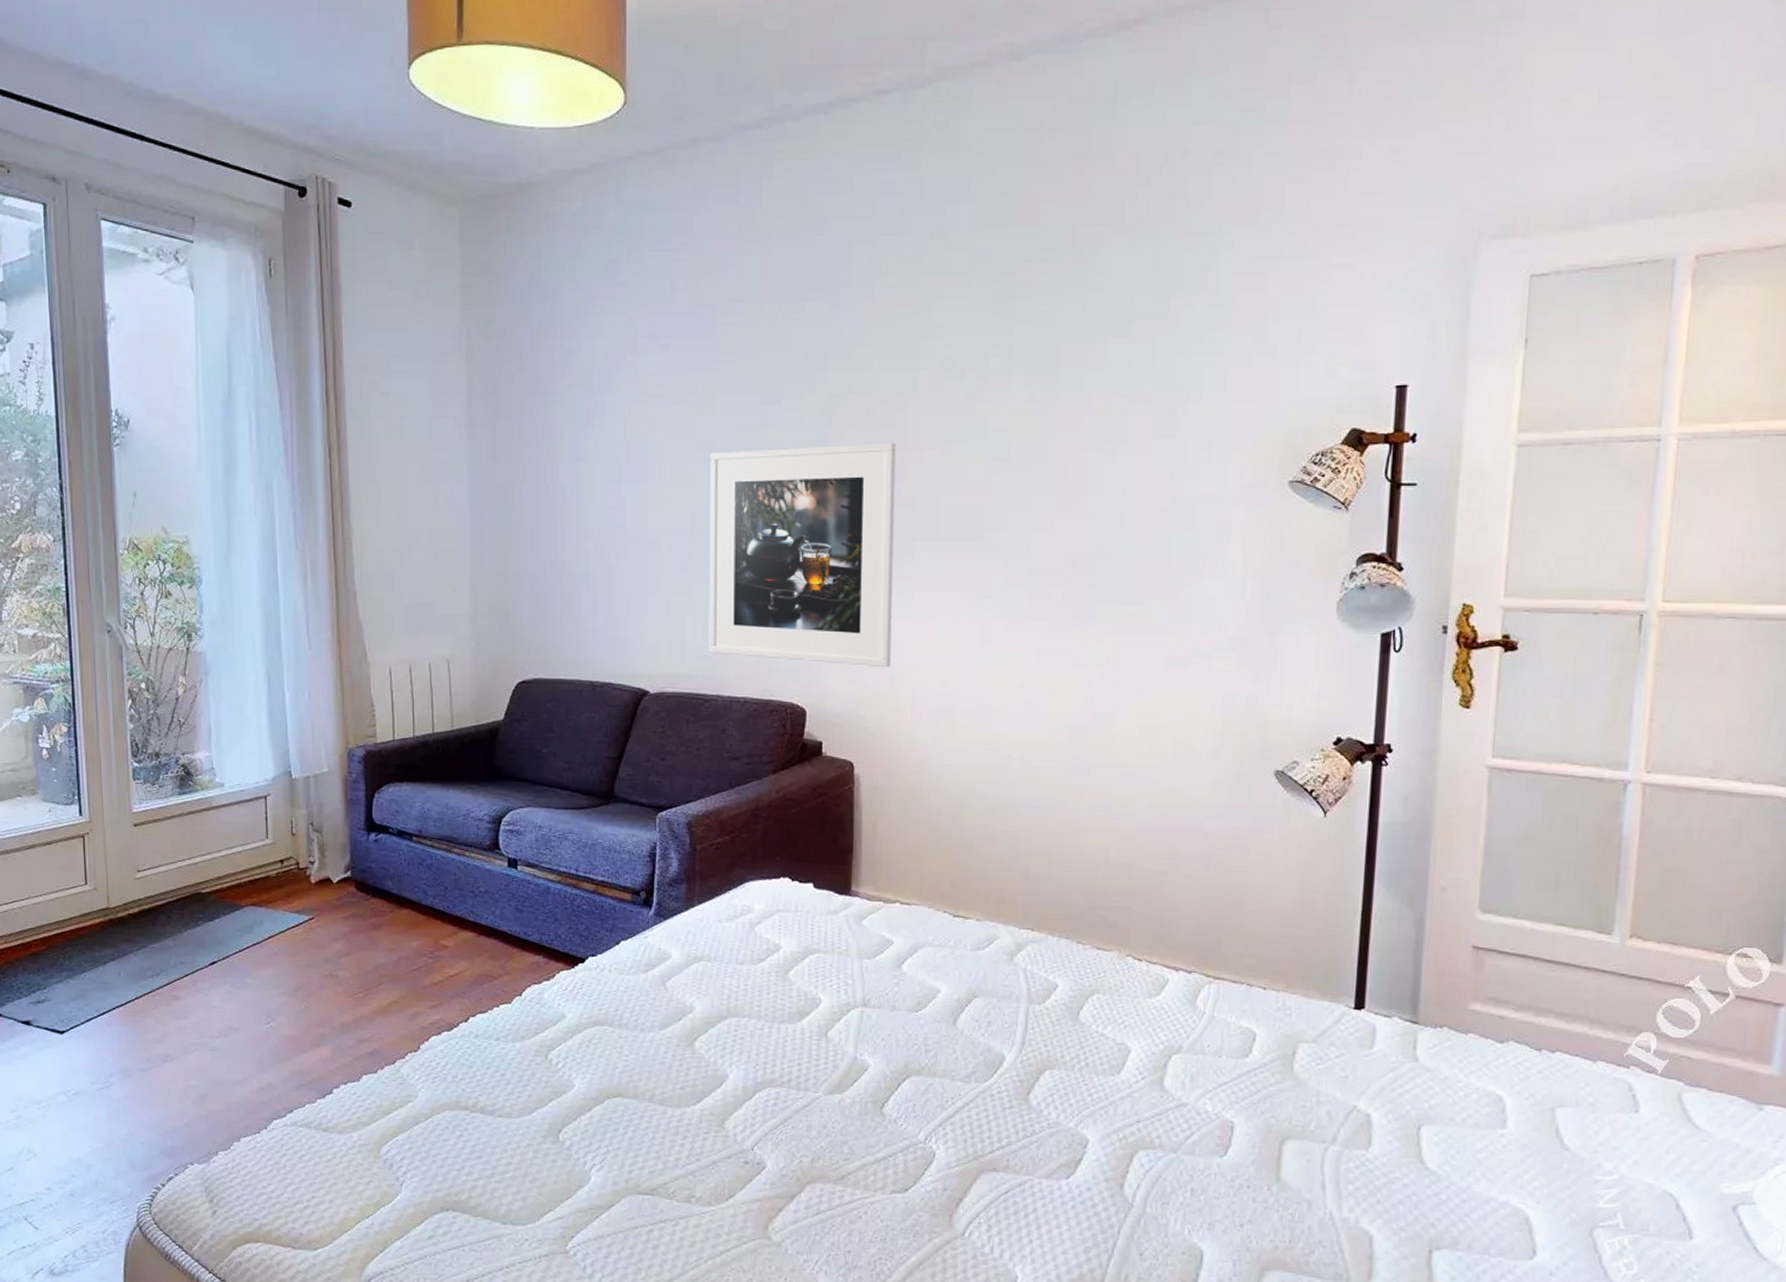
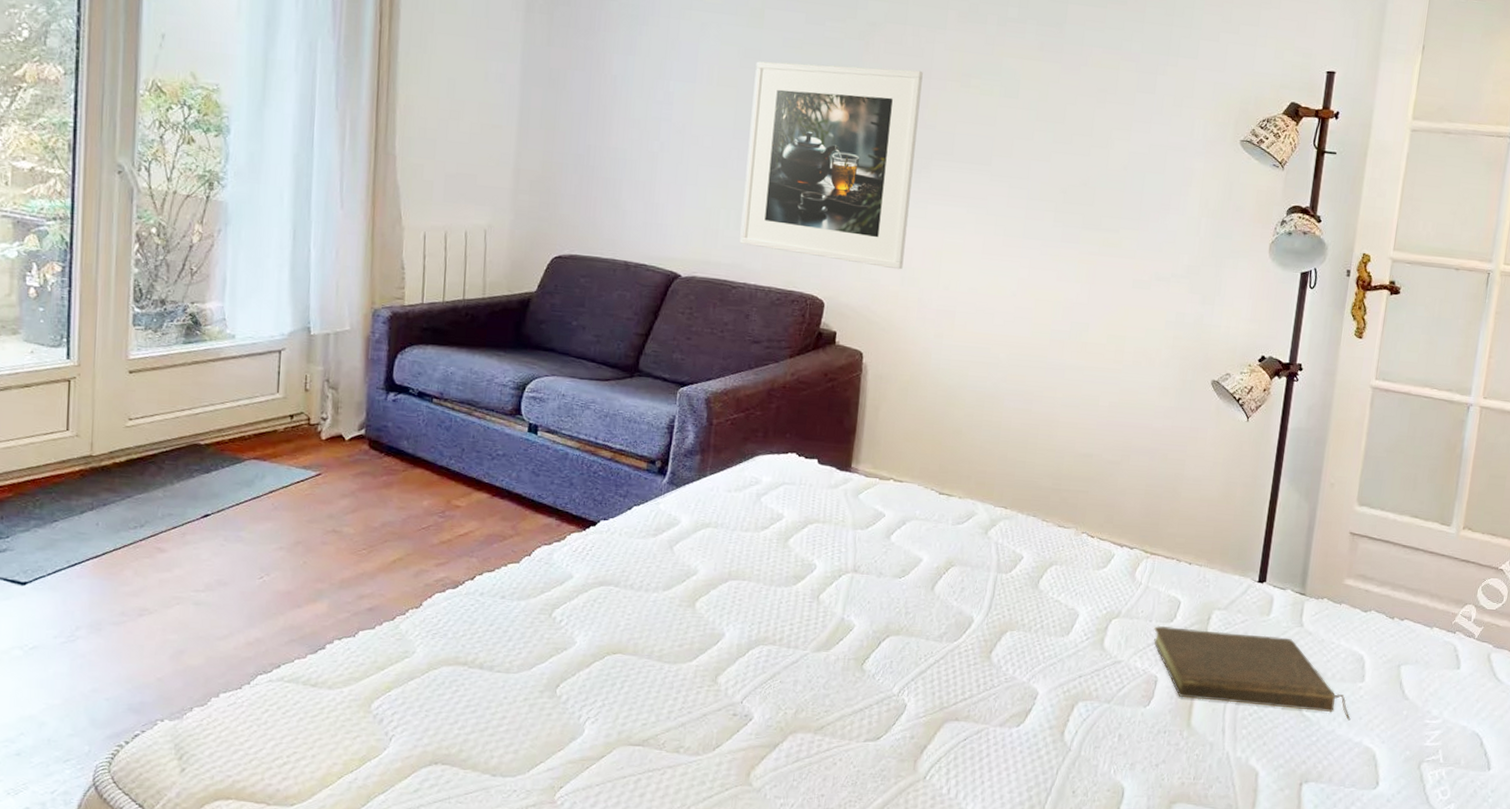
book: none [1225,1061,1491,1175] -> present [1154,625,1351,721]

